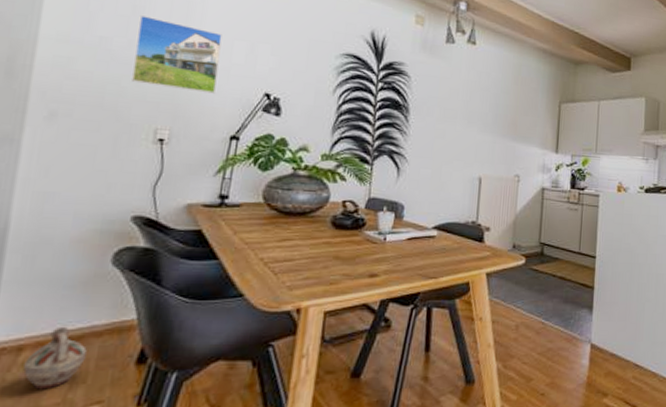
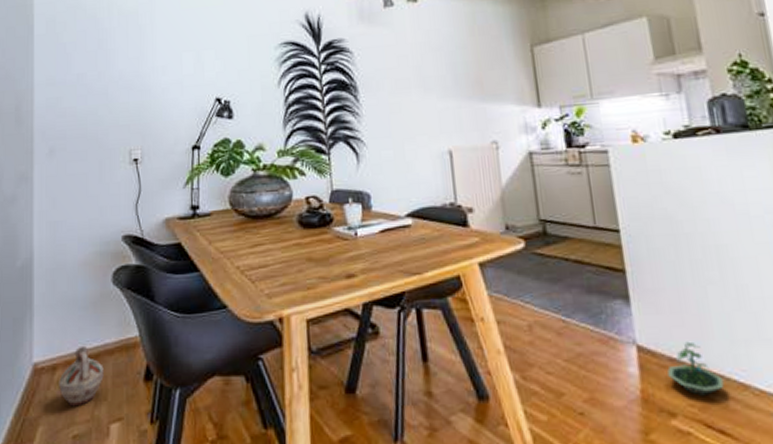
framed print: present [131,15,222,94] -> none [104,47,173,110]
terrarium: none [608,342,643,381] -> present [667,341,725,396]

